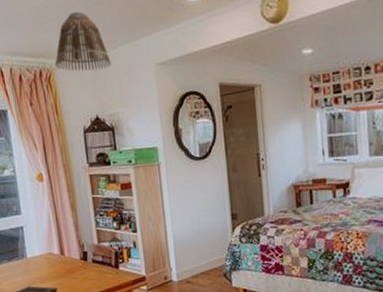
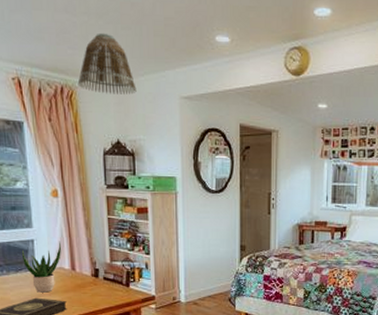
potted plant: none [13,226,50,281] -> present [22,241,61,293]

